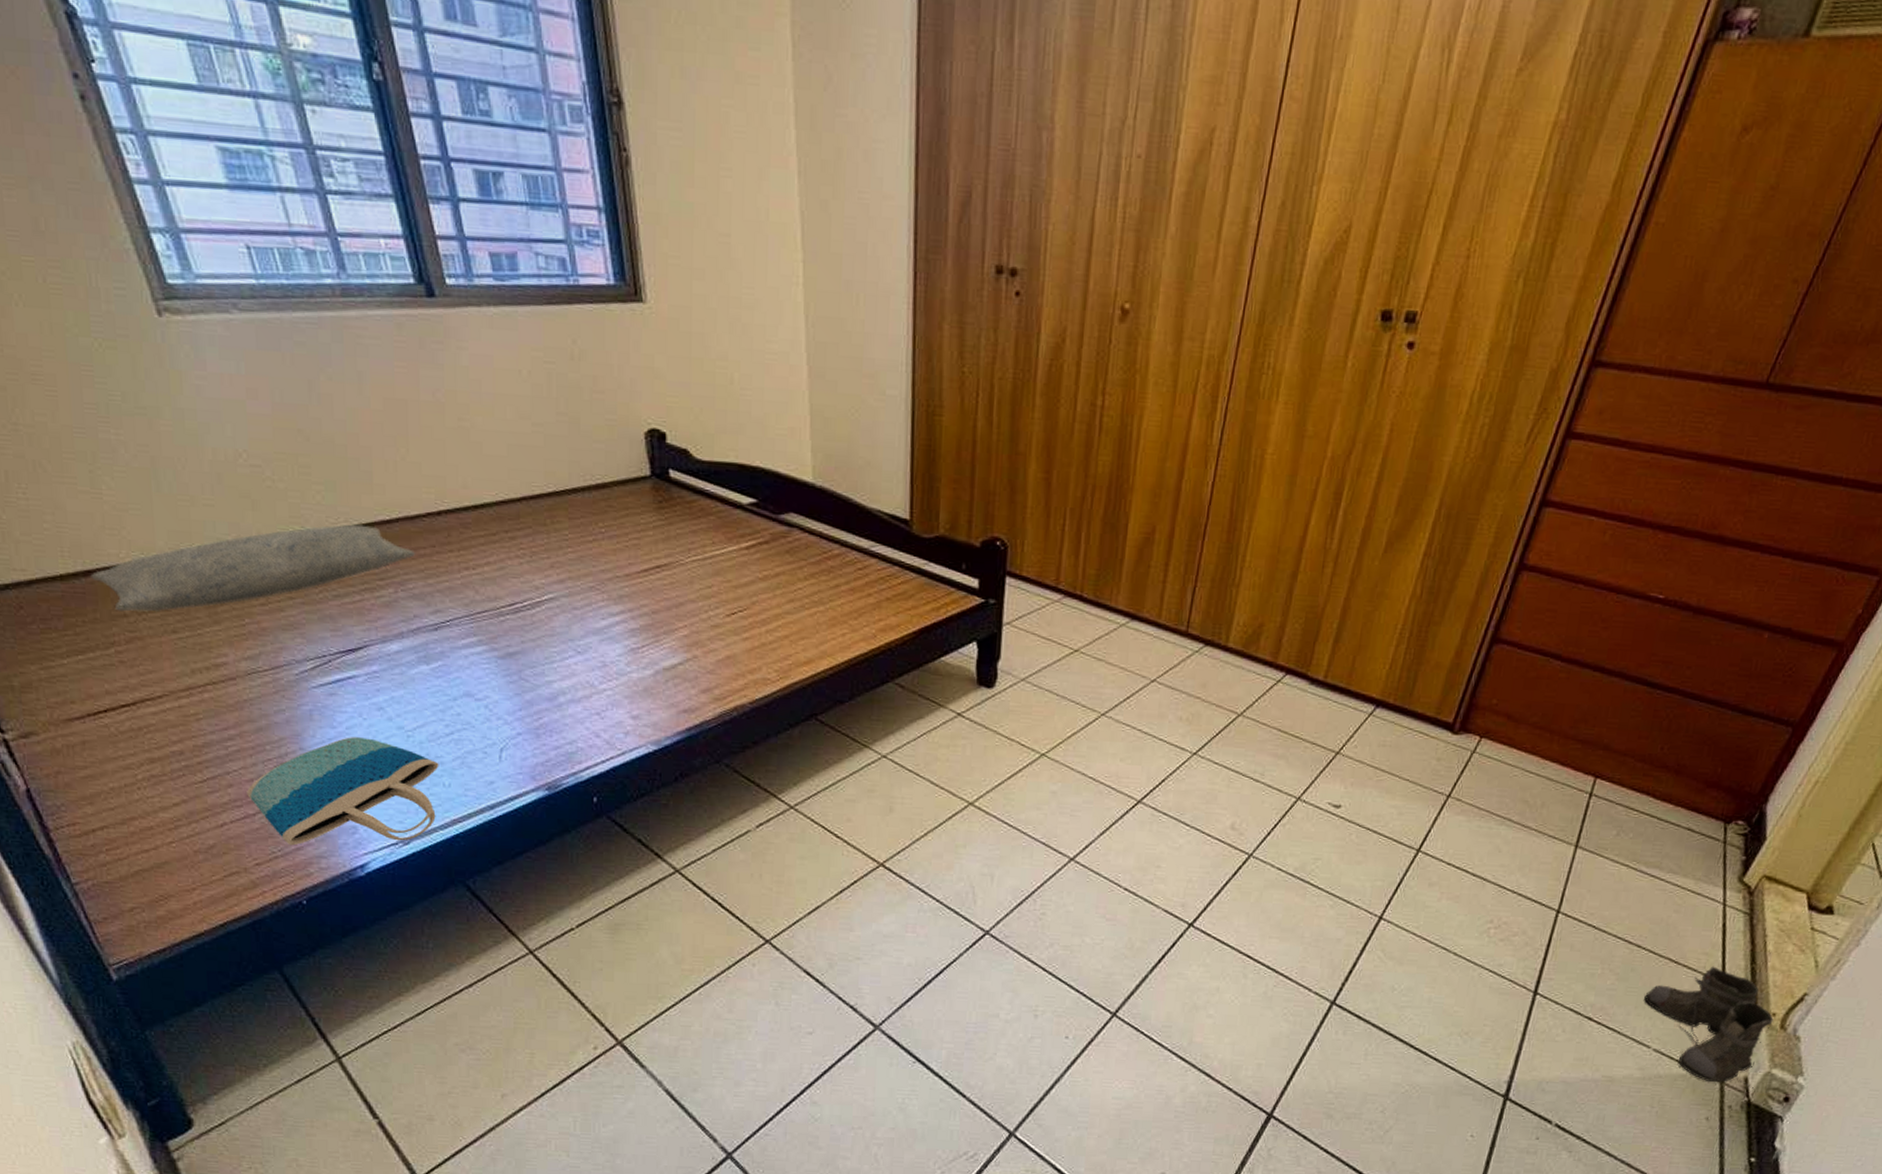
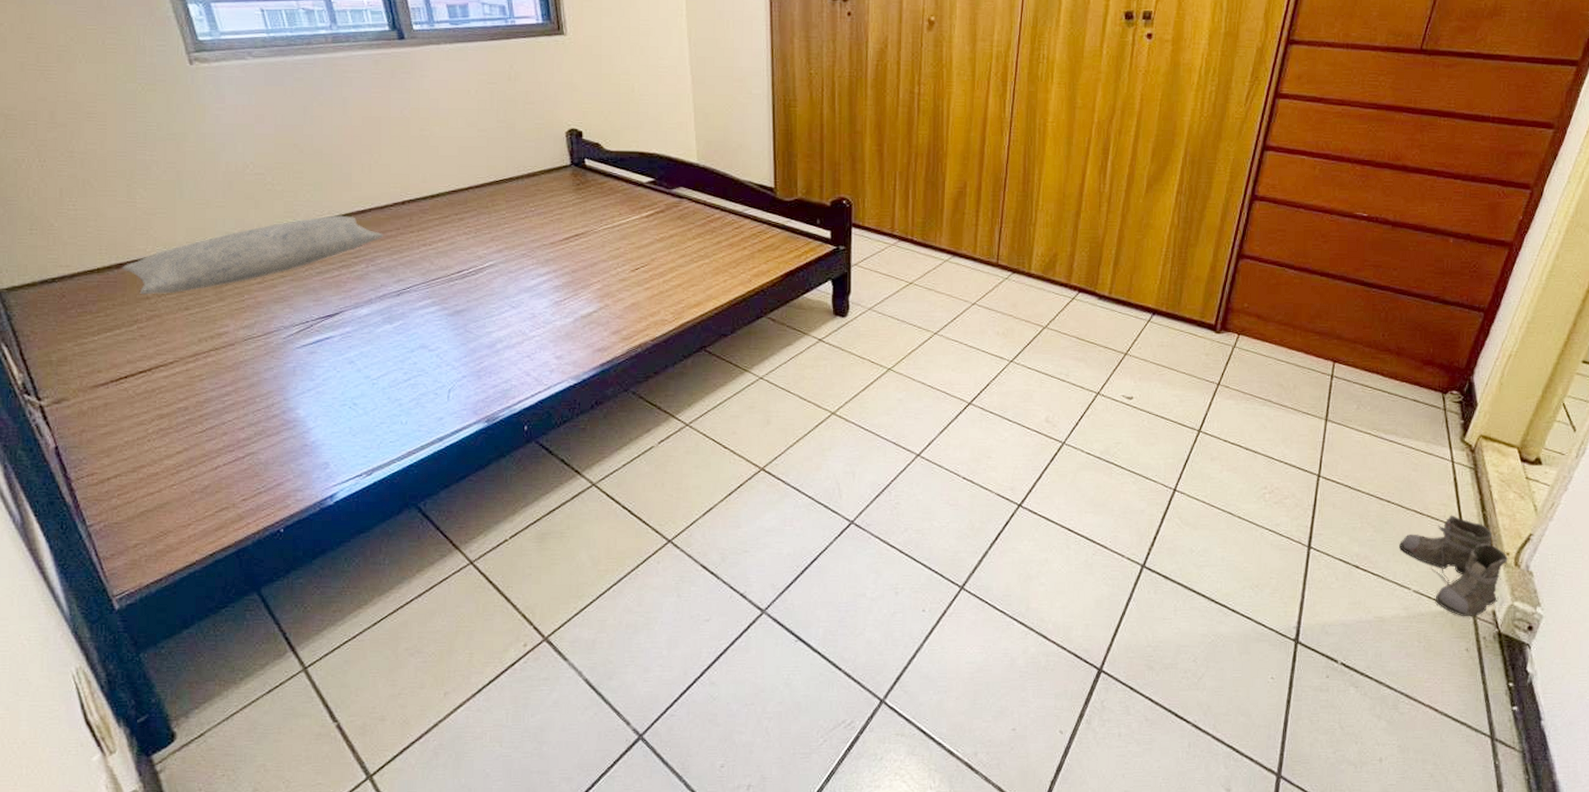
tote bag: present [247,737,439,846] -> none [238,387,398,482]

